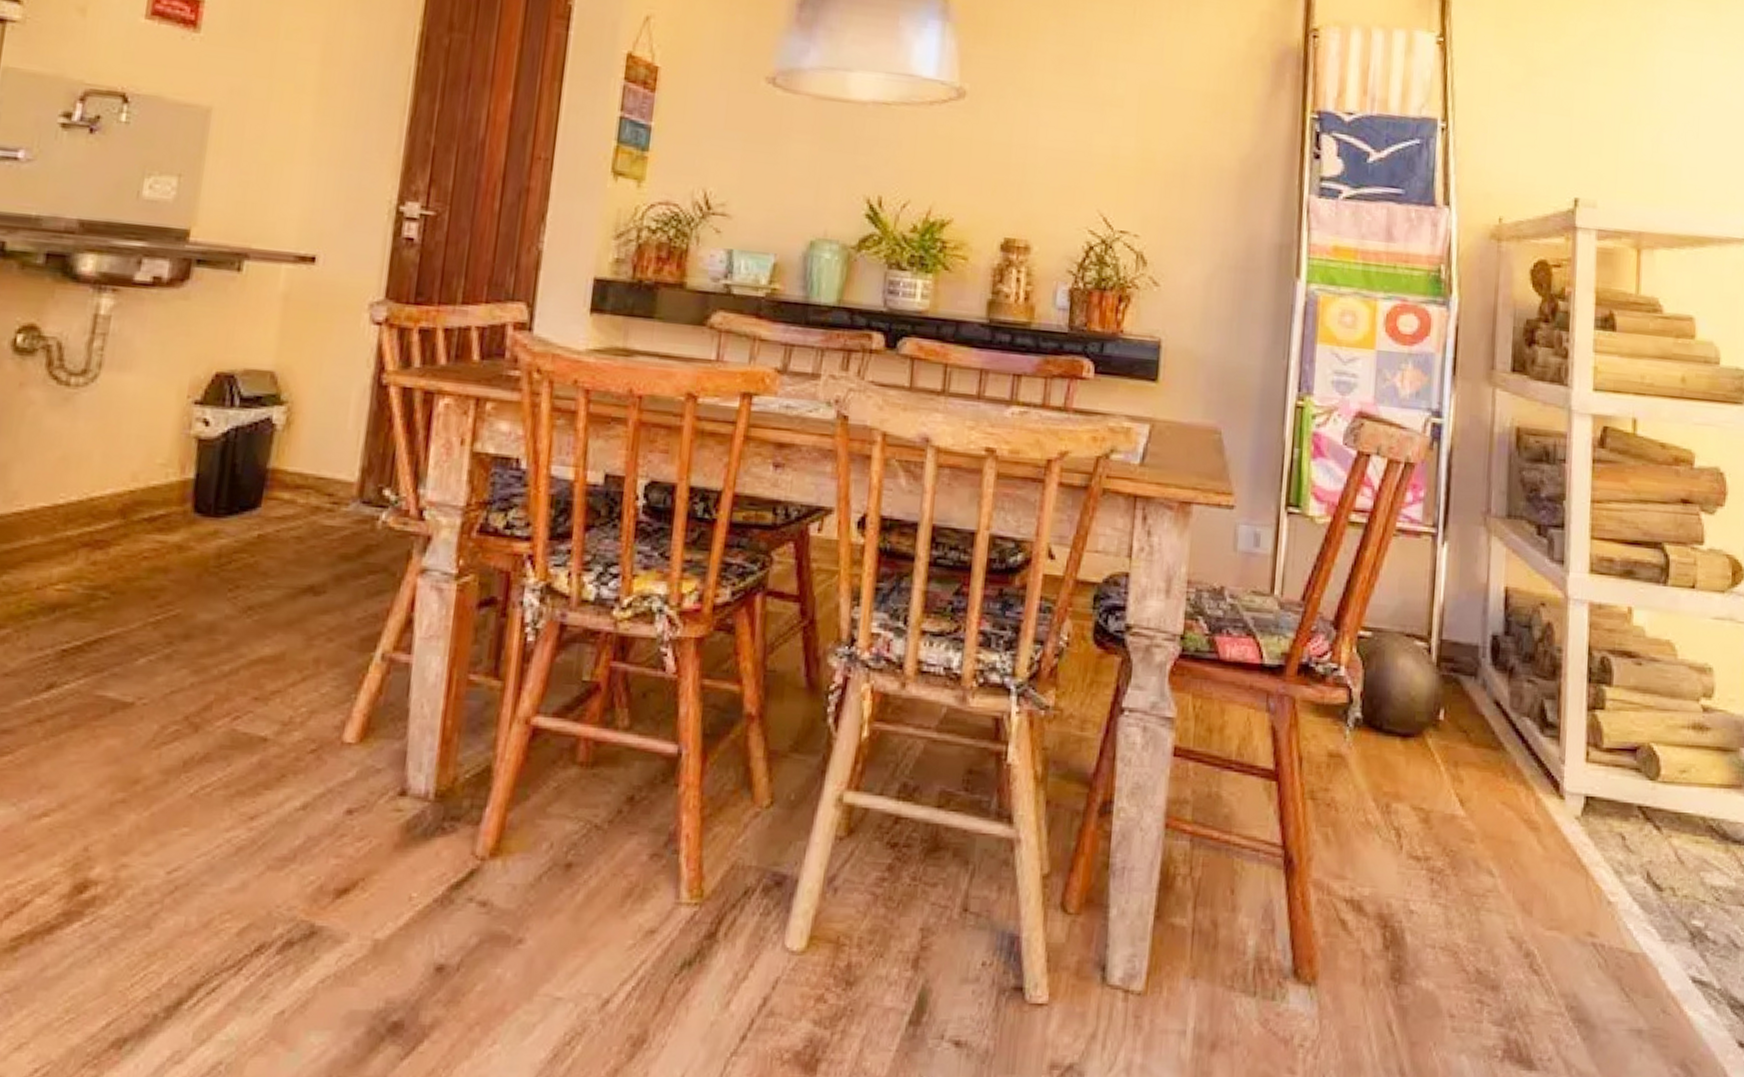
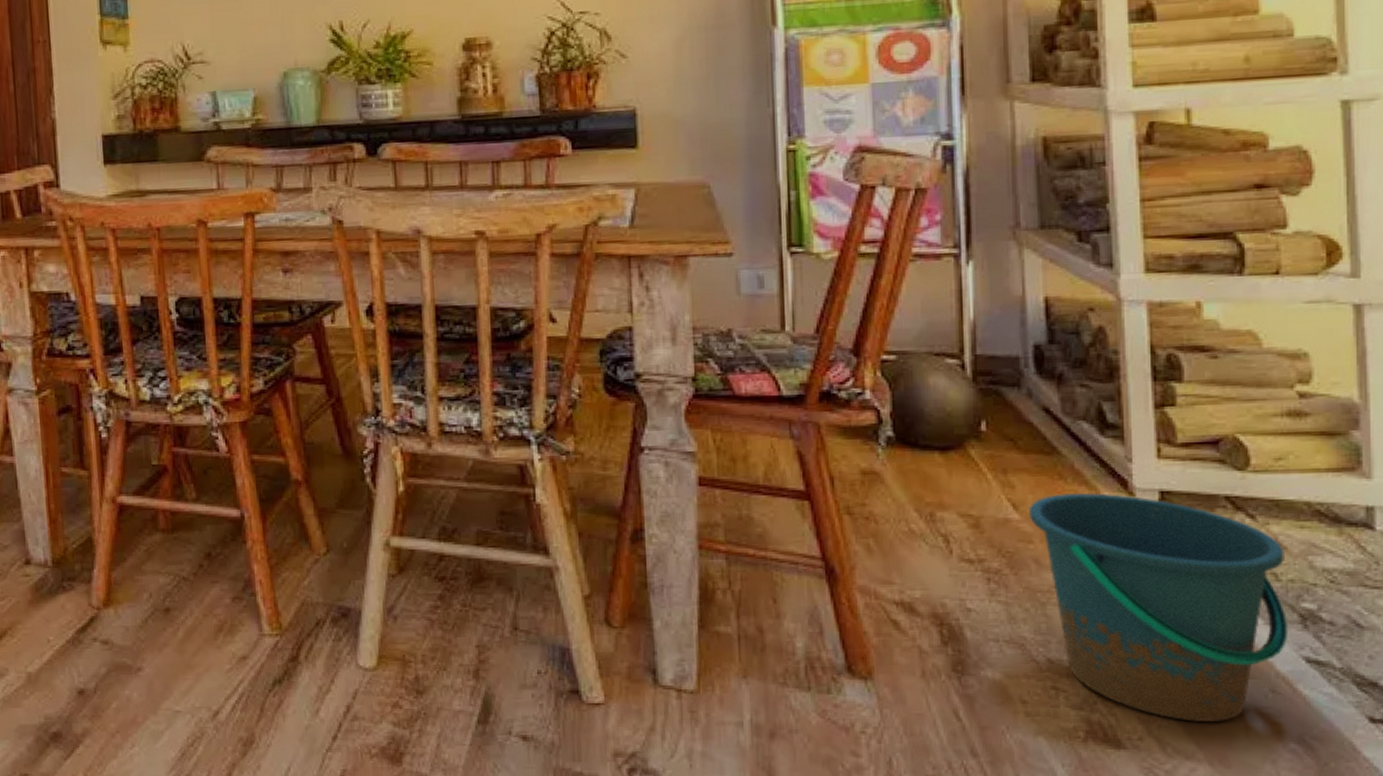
bucket: none [1473,792,1682,1043] -> present [1028,493,1289,722]

